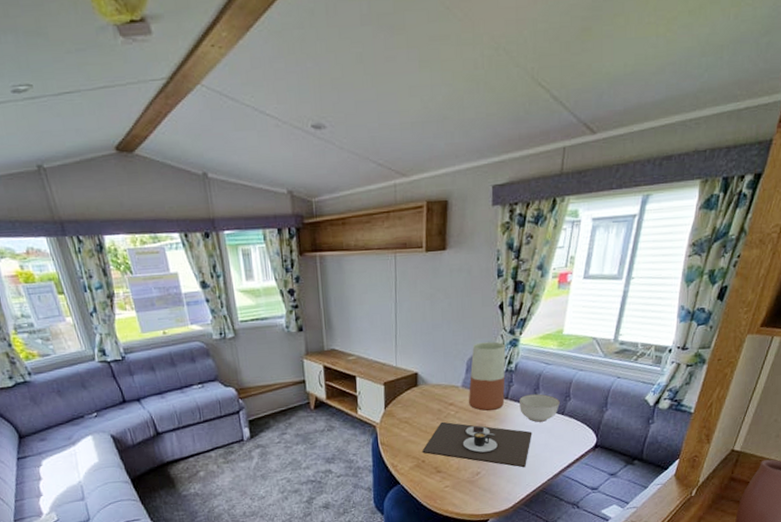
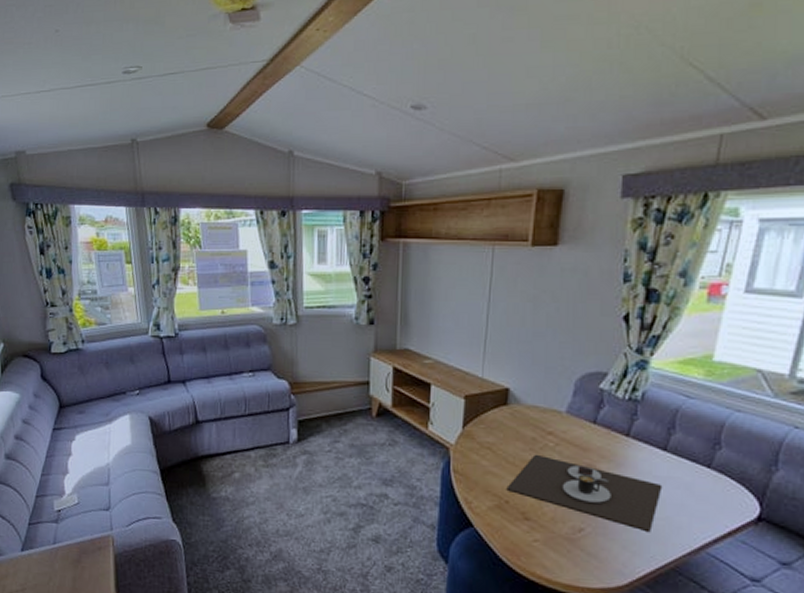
vase: present [468,341,506,411] -> none [573,360,630,448]
bowl: present [519,393,560,422] -> none [646,434,705,474]

